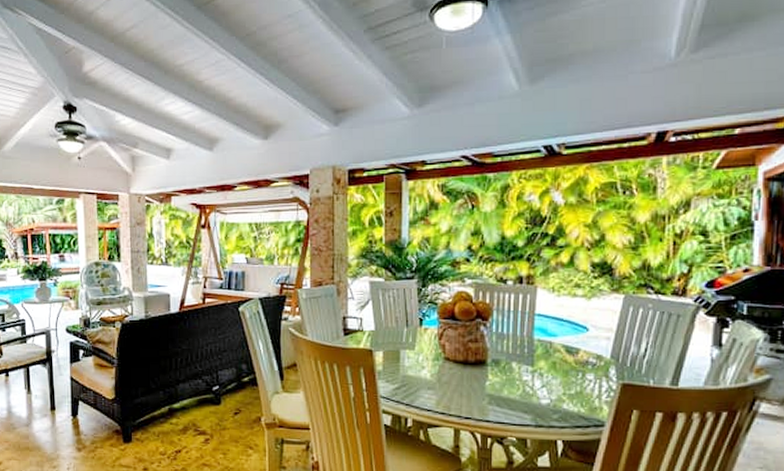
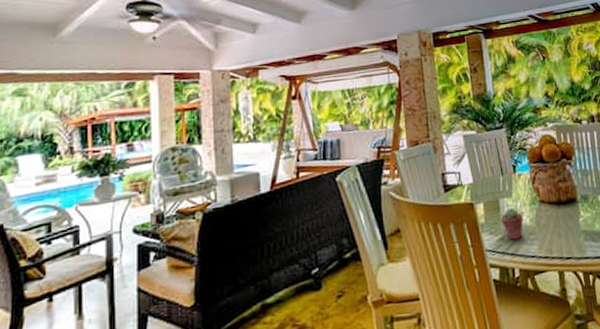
potted succulent: none [399,360,424,391] -> present [500,207,524,240]

